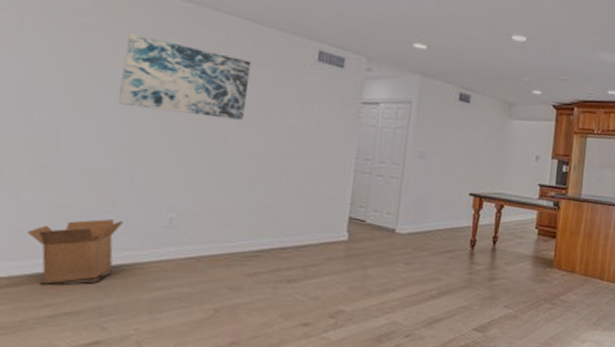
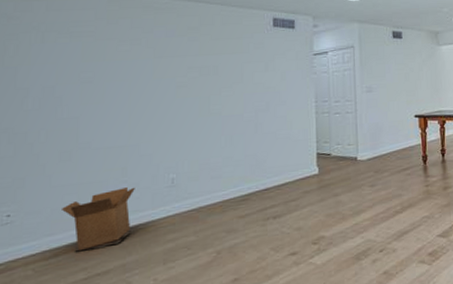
wall art: present [119,33,252,120] -> none [122,32,221,91]

